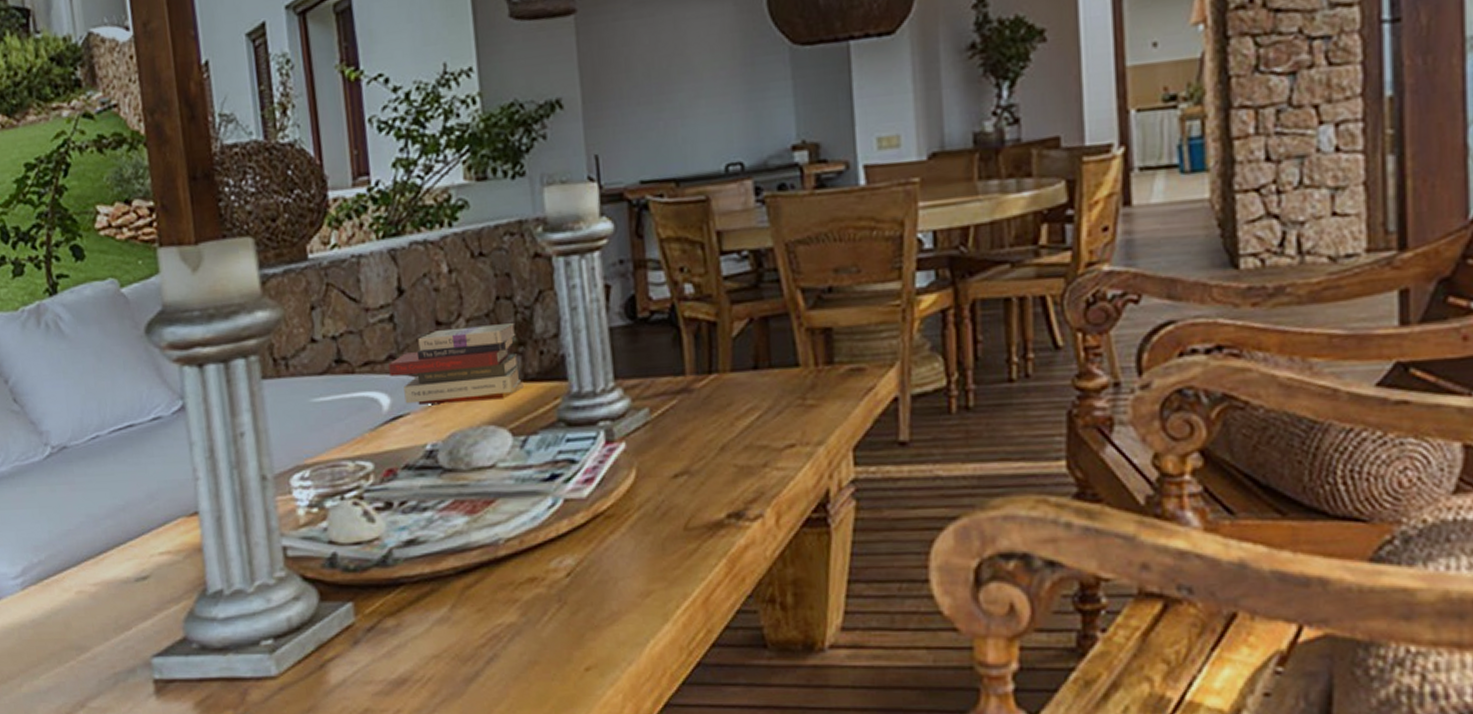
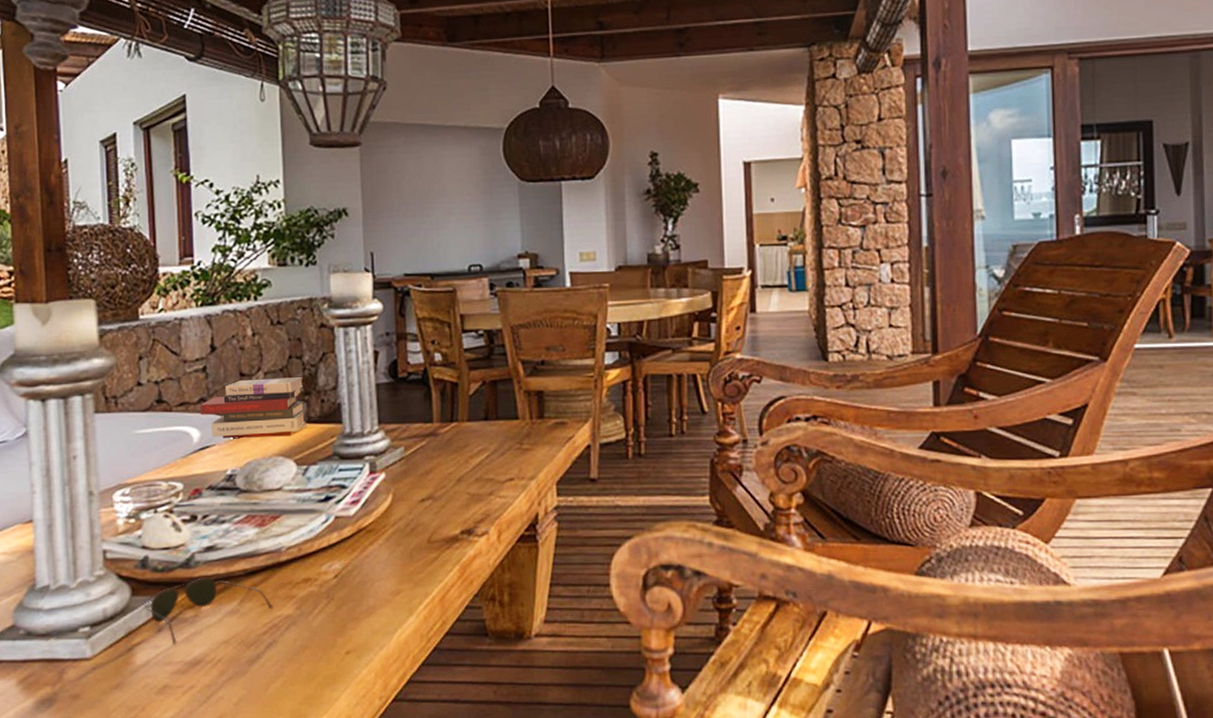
sunglasses: none [335,578,492,661] -> present [143,577,273,645]

